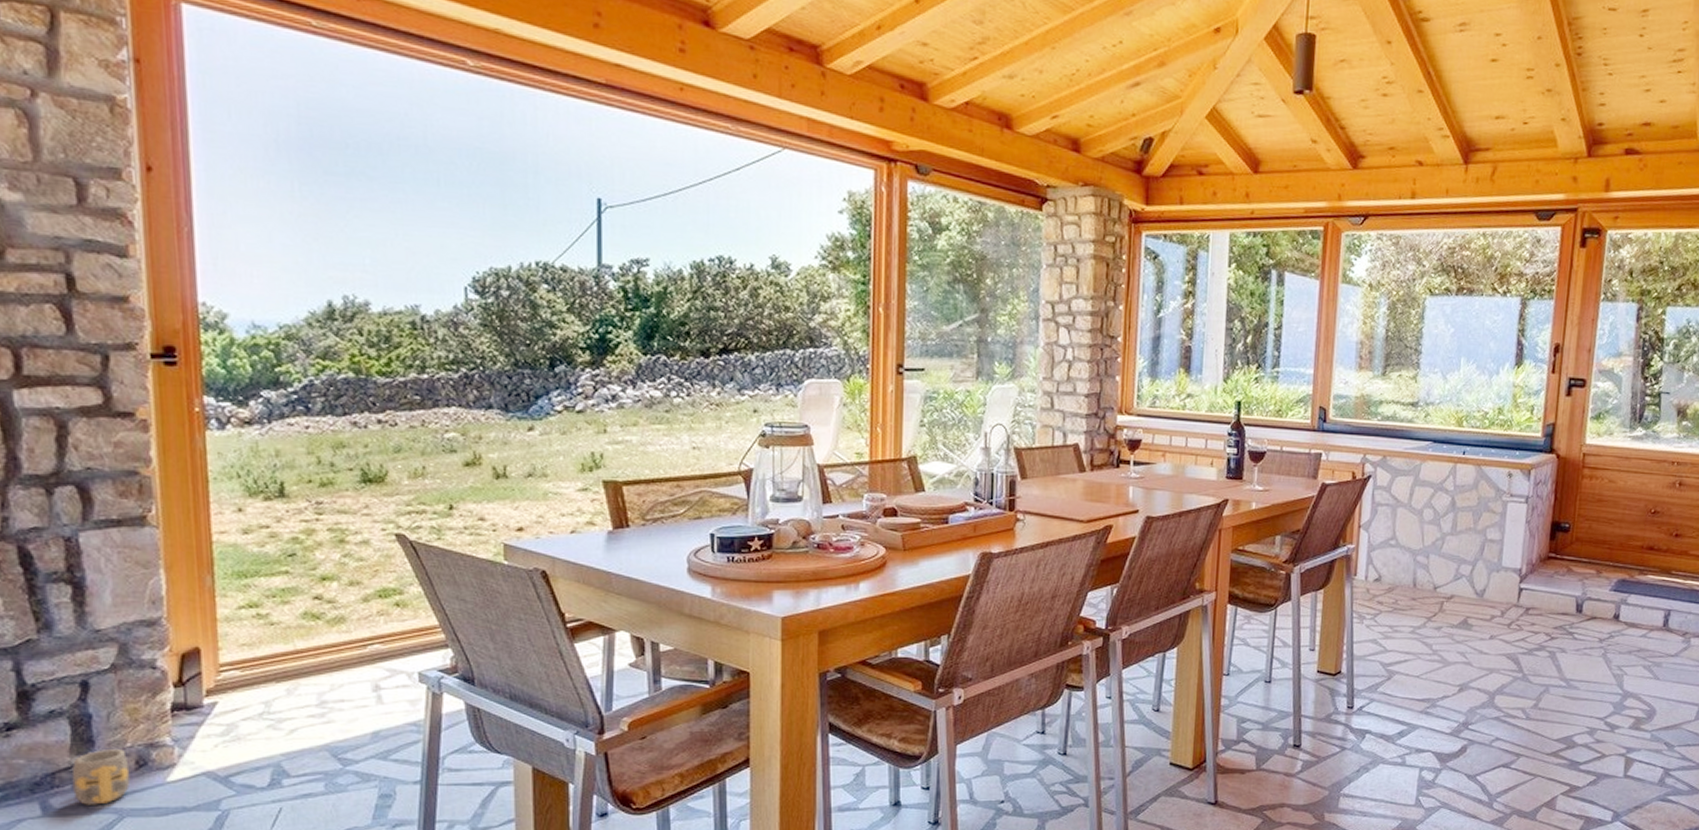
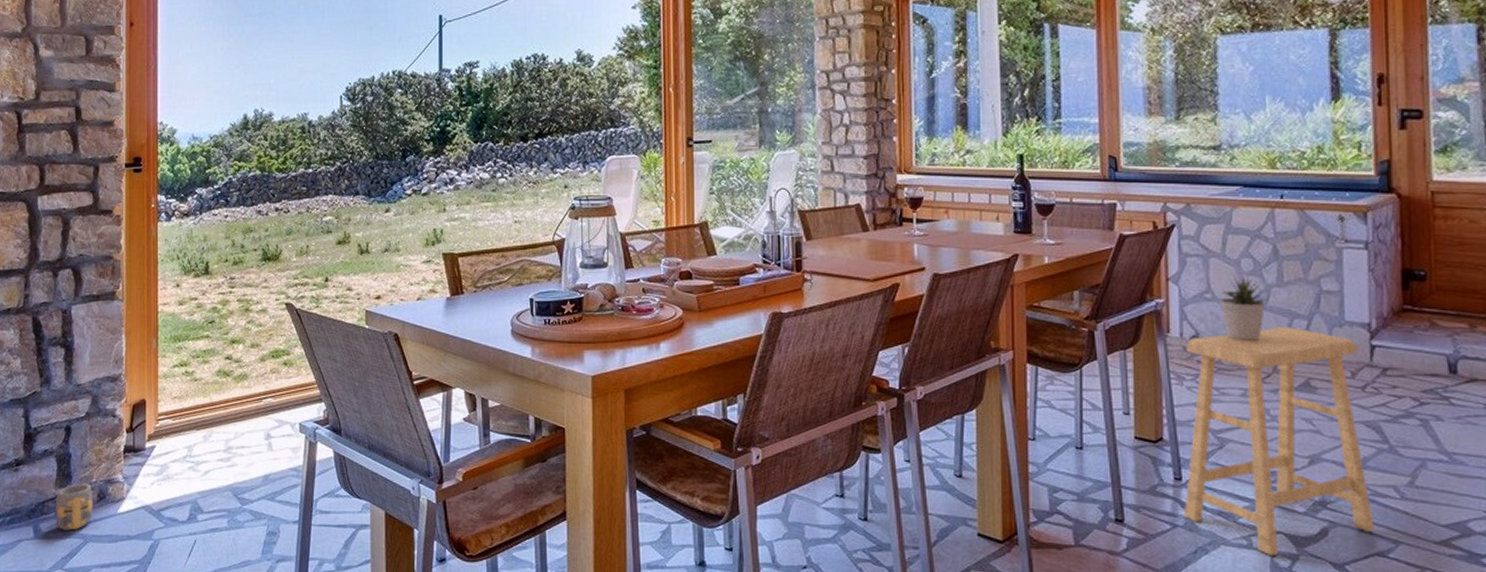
stool: none [1353,571,1510,772] -> present [1184,327,1375,557]
potted plant: none [1401,524,1443,583] -> present [1219,275,1269,340]

